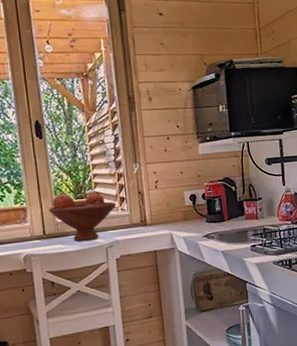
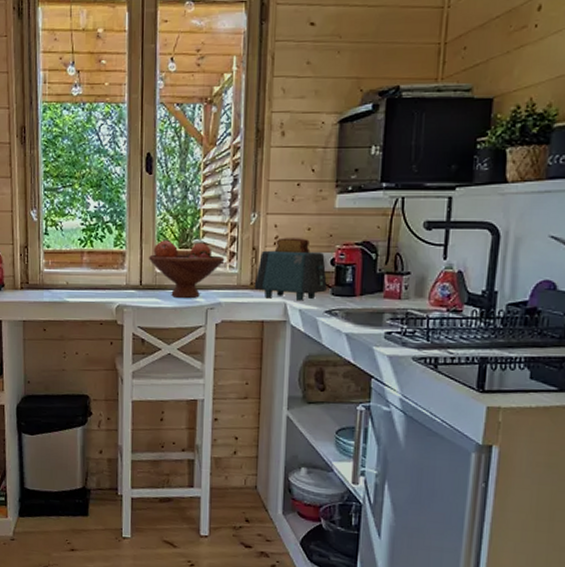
toaster: none [144,180,202,232] -> present [254,238,327,301]

